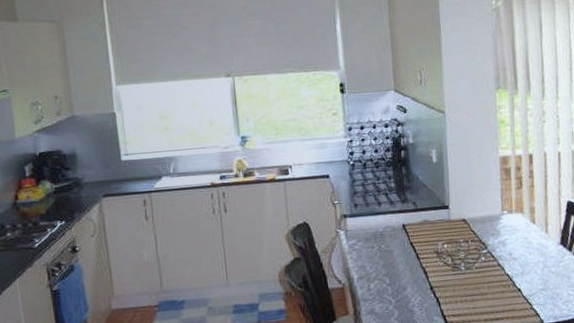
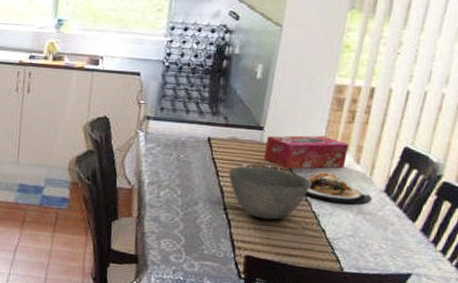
bowl: none [427,241,500,291] -> present [228,166,312,220]
tissue box: none [453,204,524,240] -> present [263,135,349,169]
plate: none [496,236,552,263] -> present [306,172,371,204]

